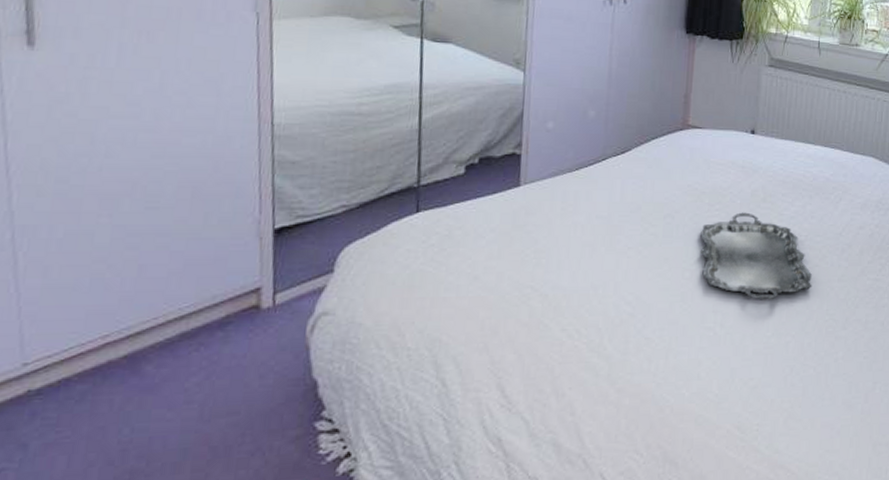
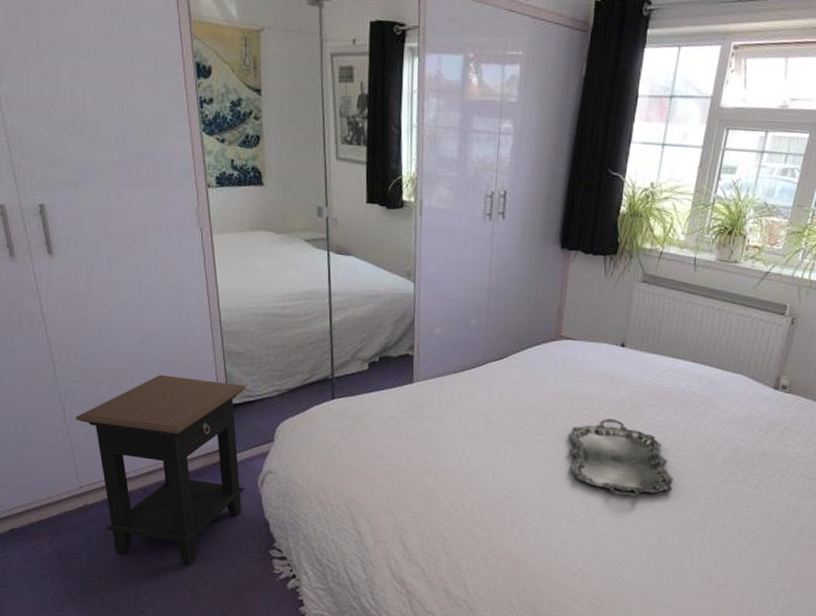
side table: none [33,195,301,461] -> present [76,374,247,565]

